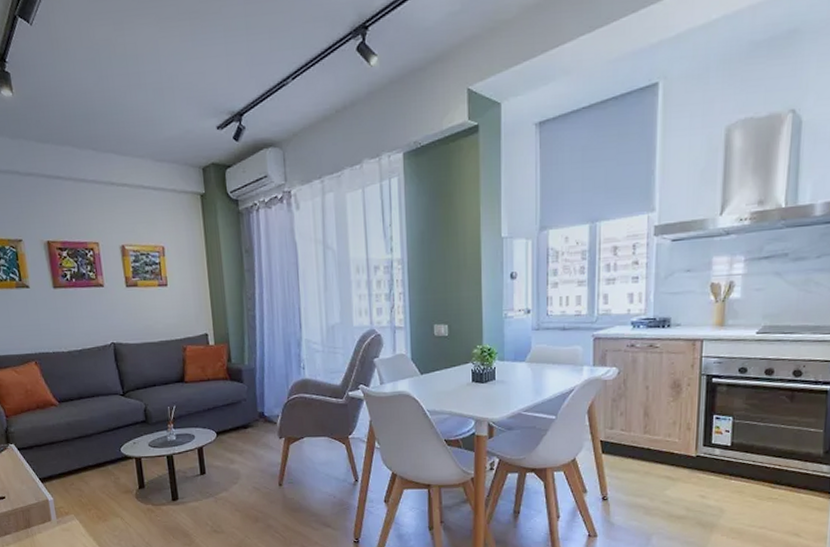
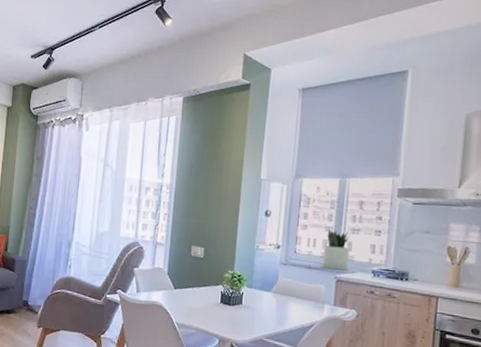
planter: none [574,283,608,329] -> present [319,230,351,272]

